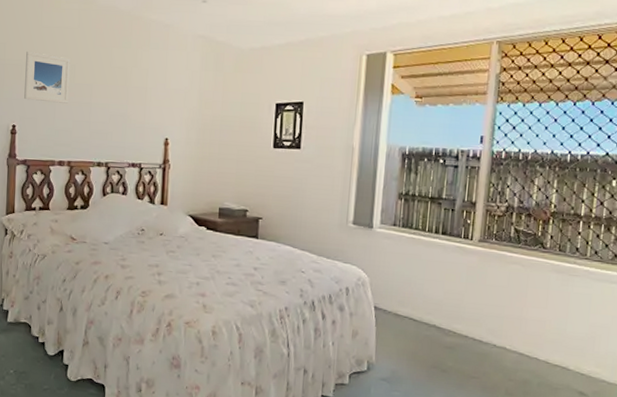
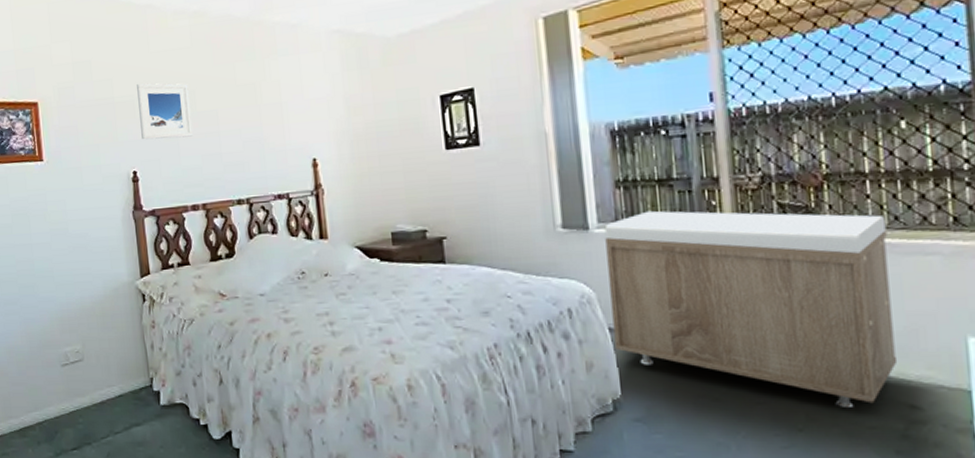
storage bench: none [376,220,589,388] -> present [604,210,898,407]

